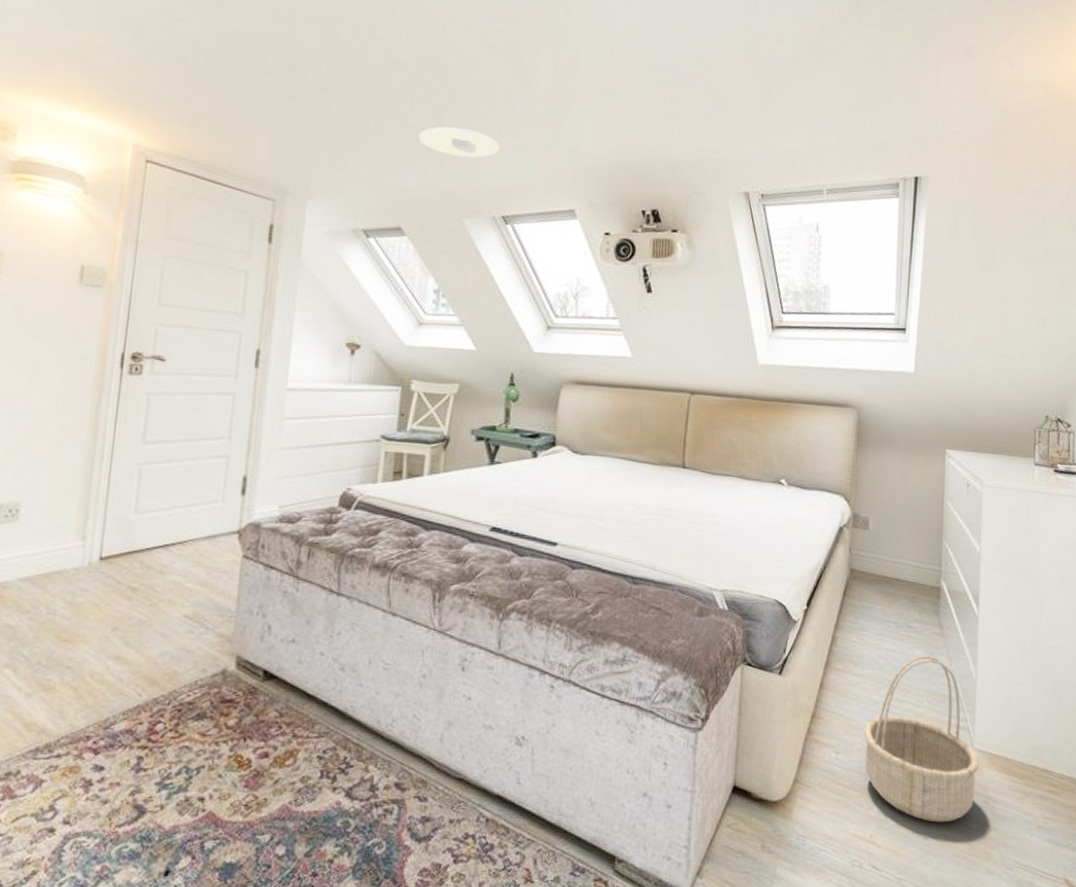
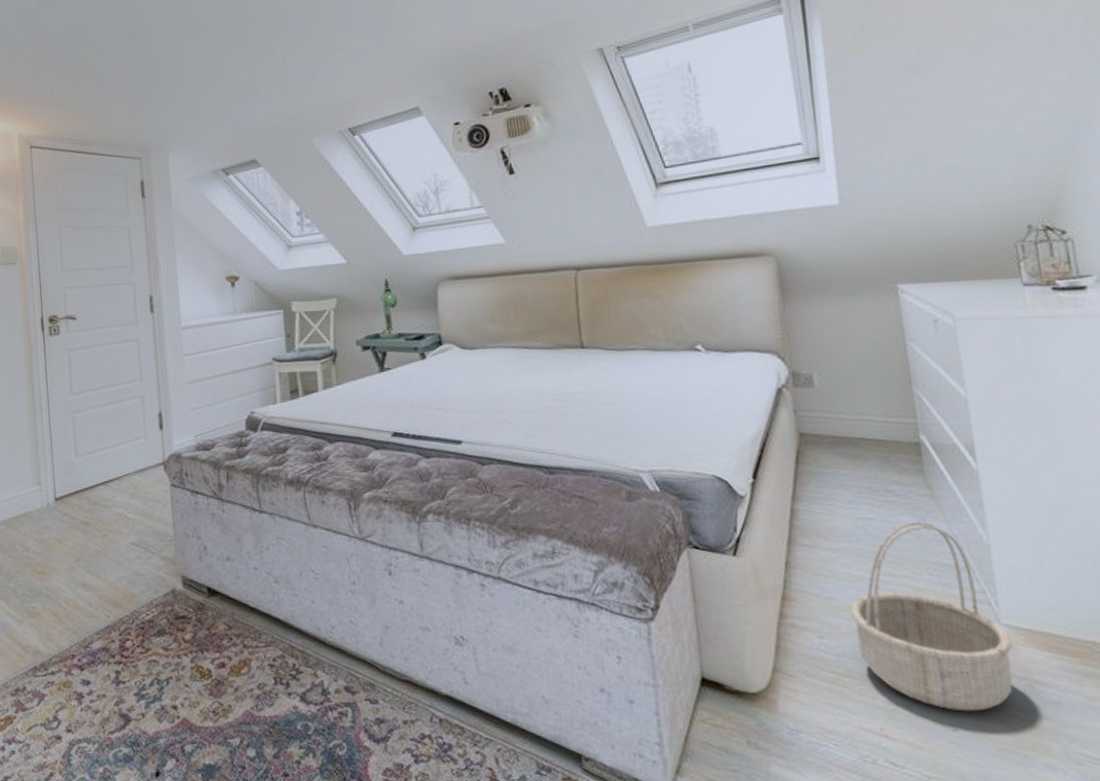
recessed light: present [418,126,500,158] -> none [256,52,335,82]

